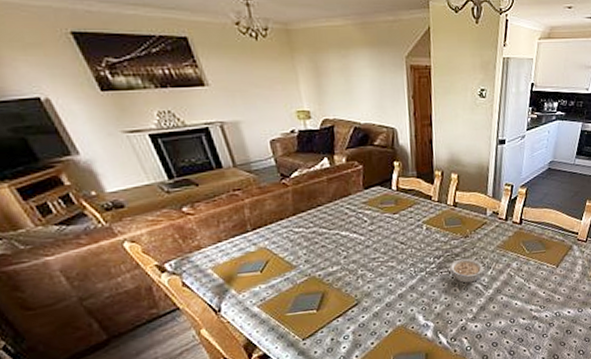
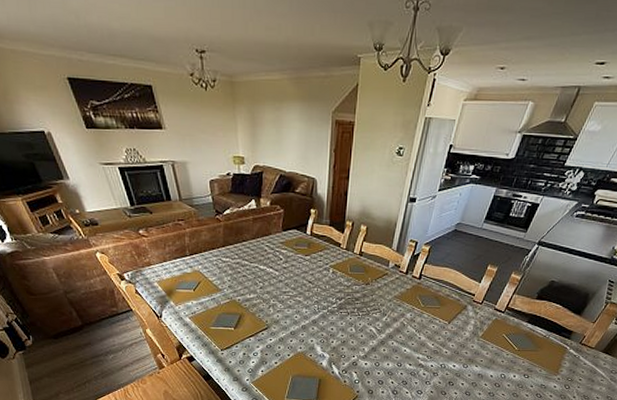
legume: present [450,258,484,284] -> none [349,303,379,325]

